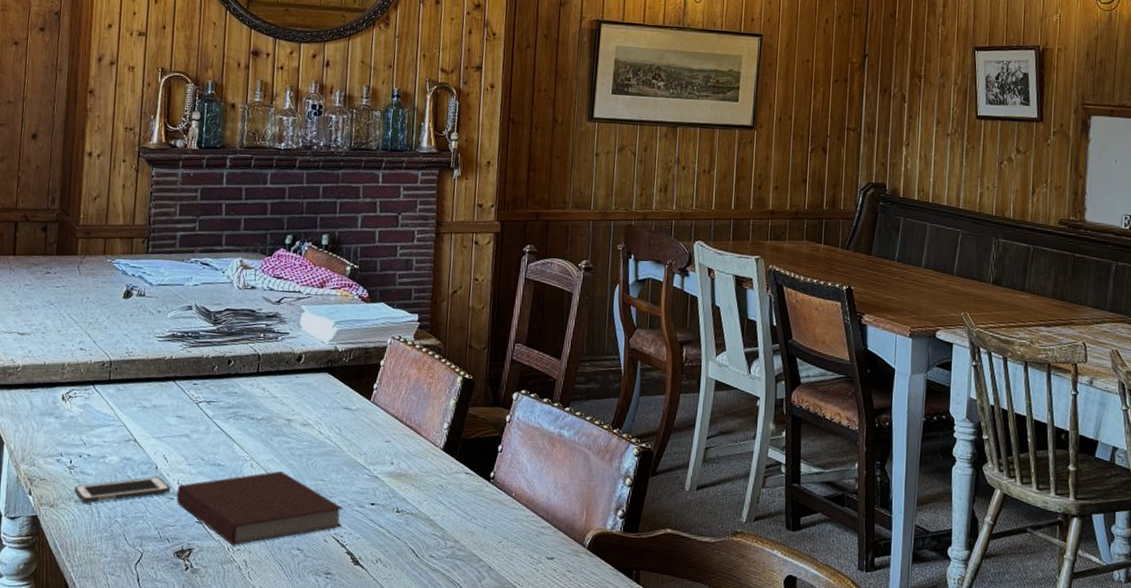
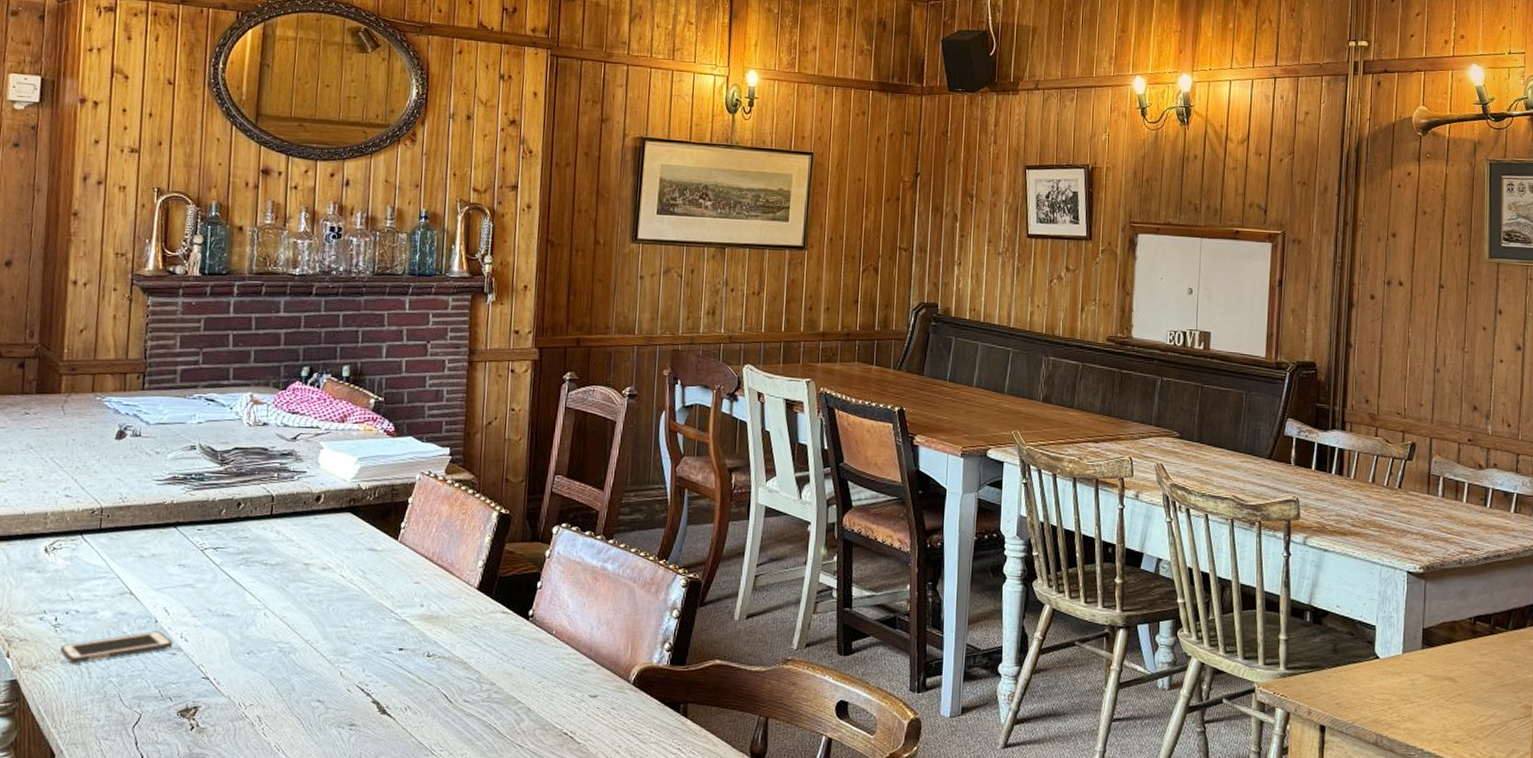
notebook: present [176,470,344,546] -> none [179,618,369,701]

